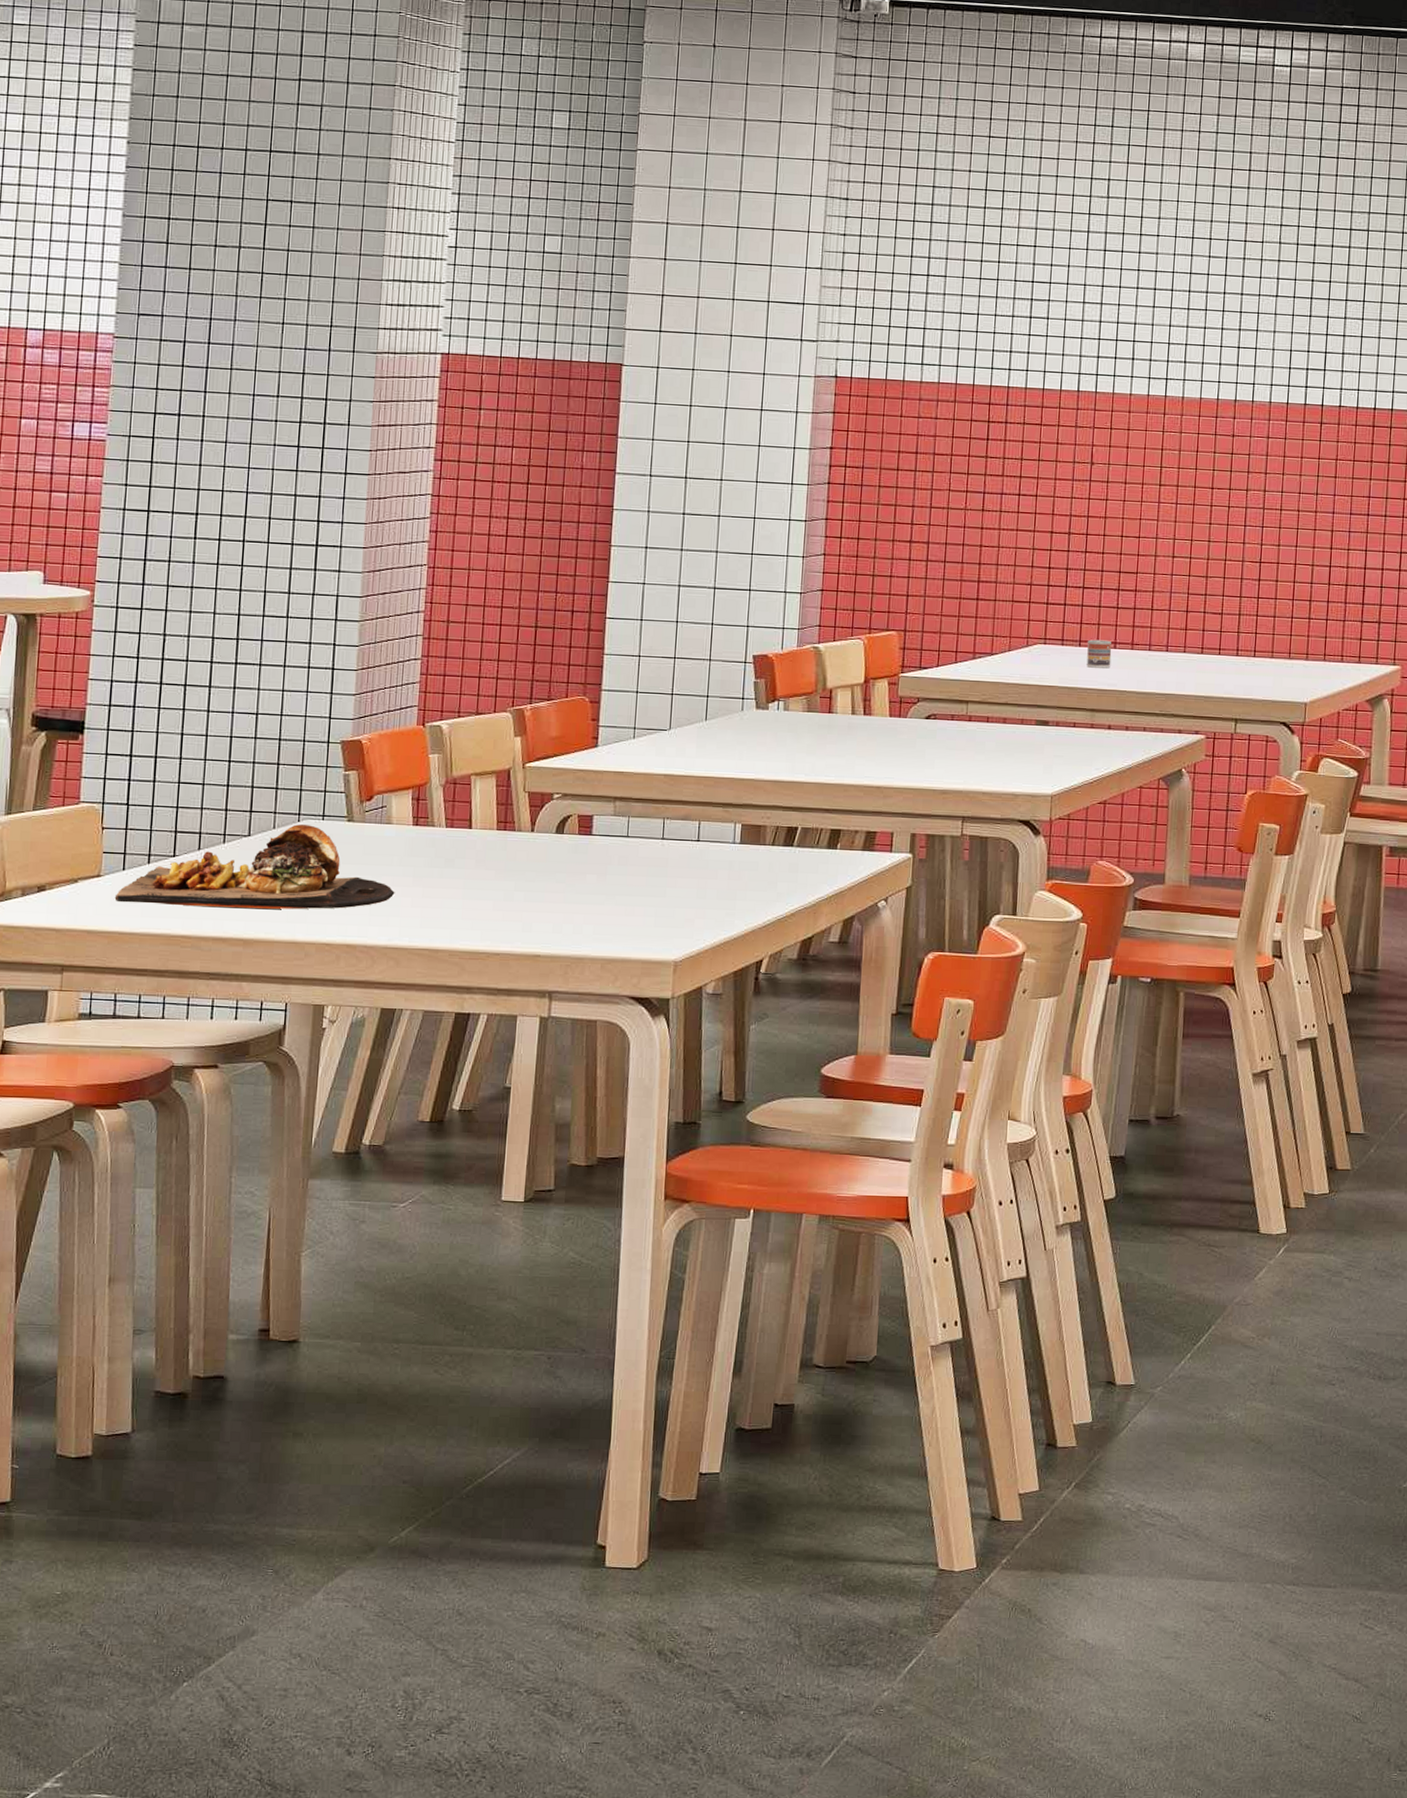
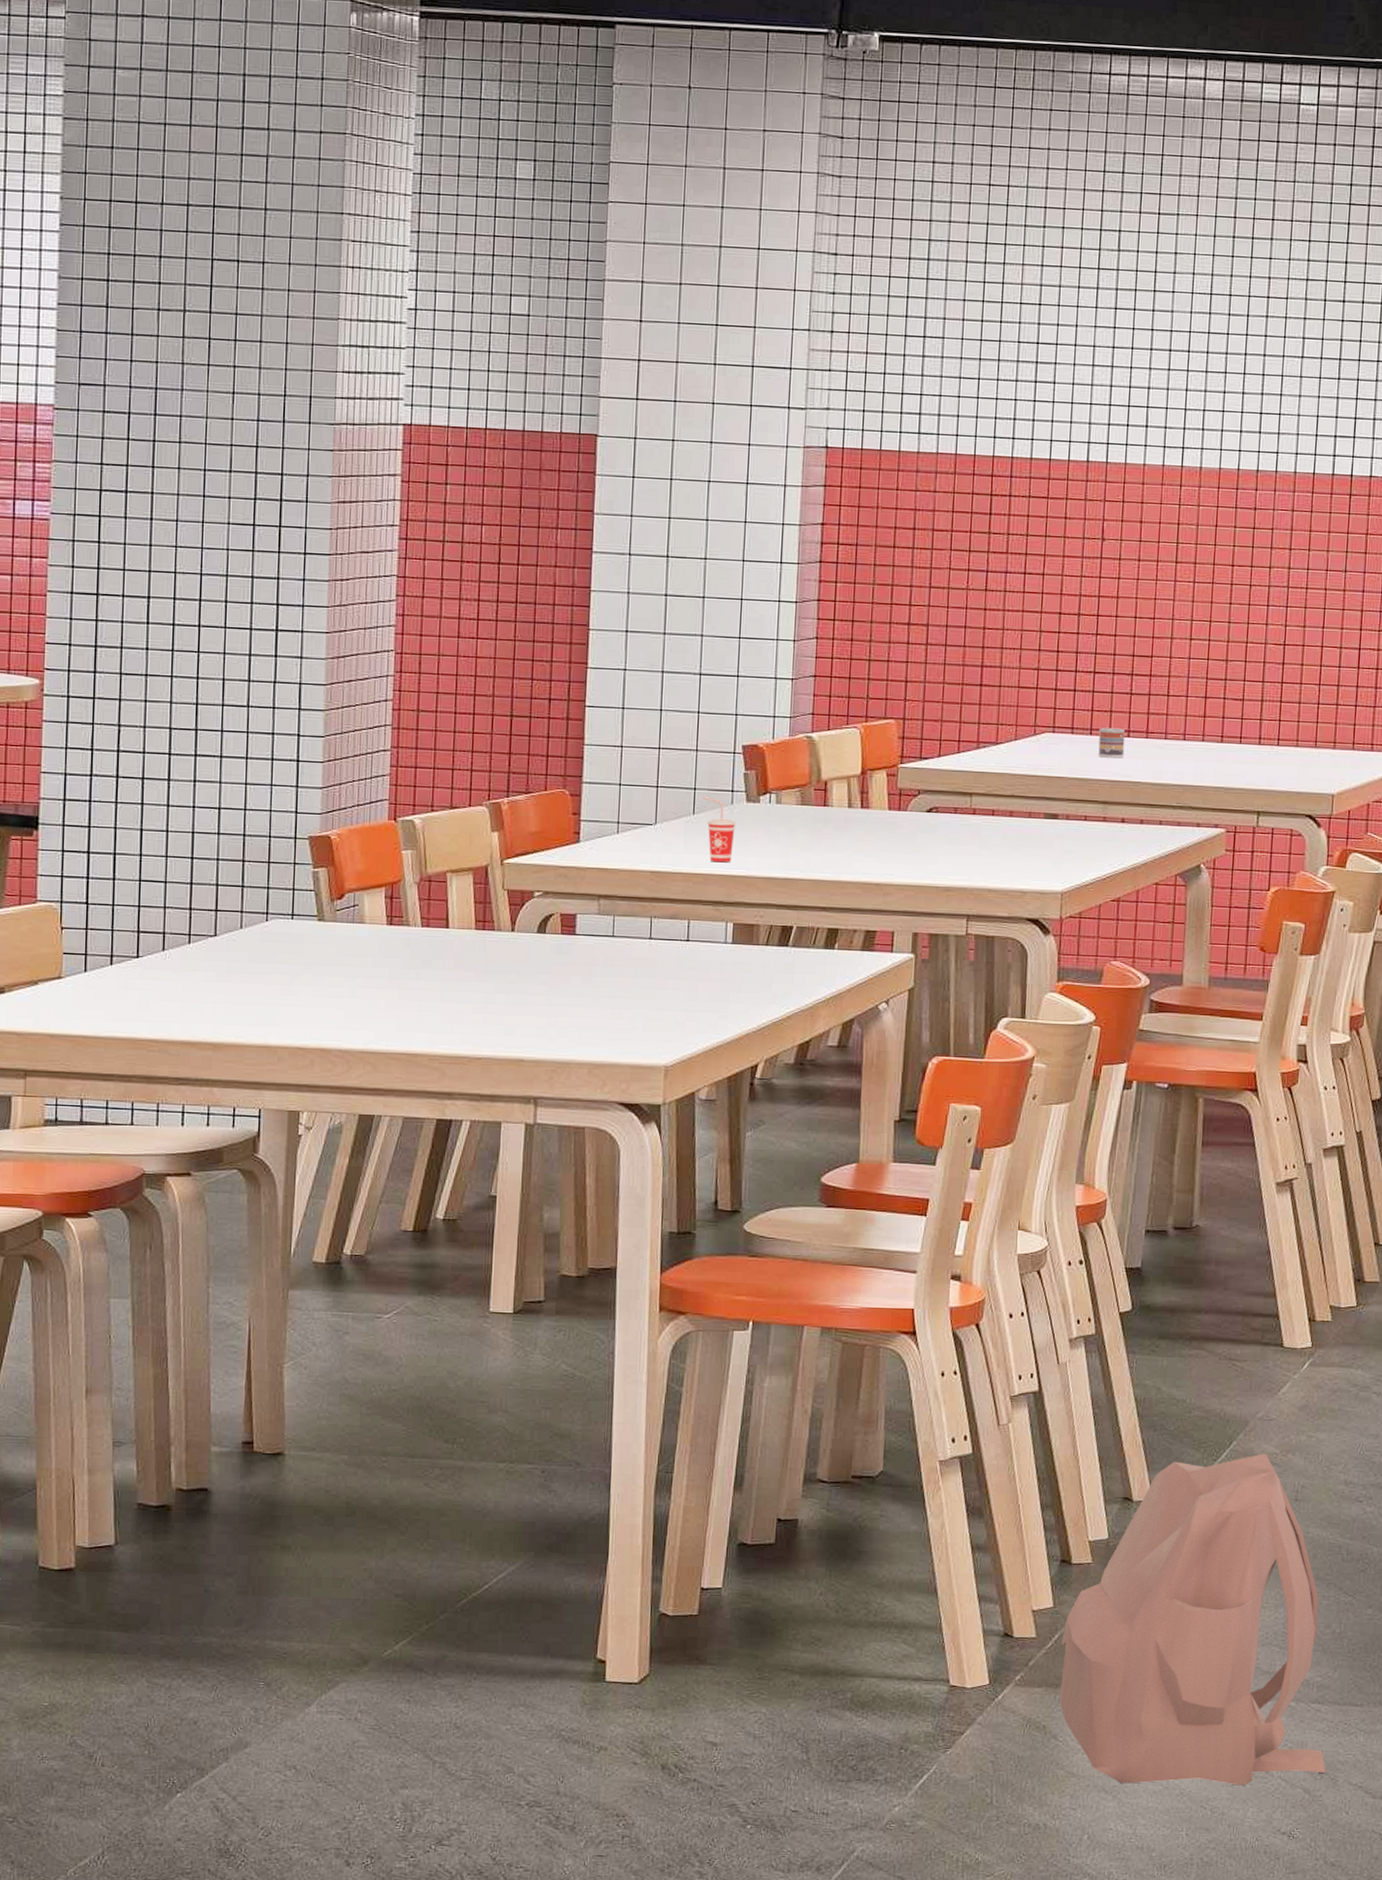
food tray: present [114,824,395,909] -> none [77,924,370,1012]
beverage cup: none [714,703,746,767] -> present [702,796,737,863]
backpack: none [1044,1338,1301,1668] -> present [1059,1453,1326,1786]

